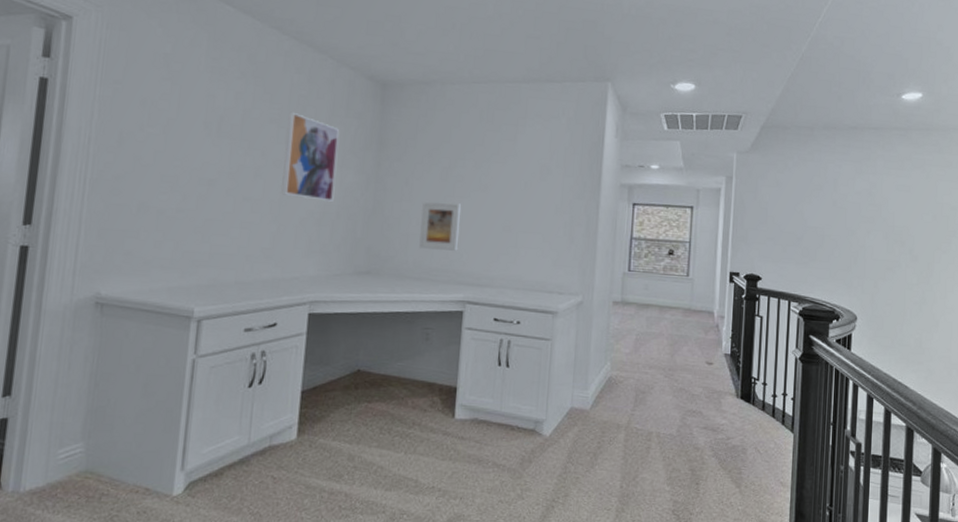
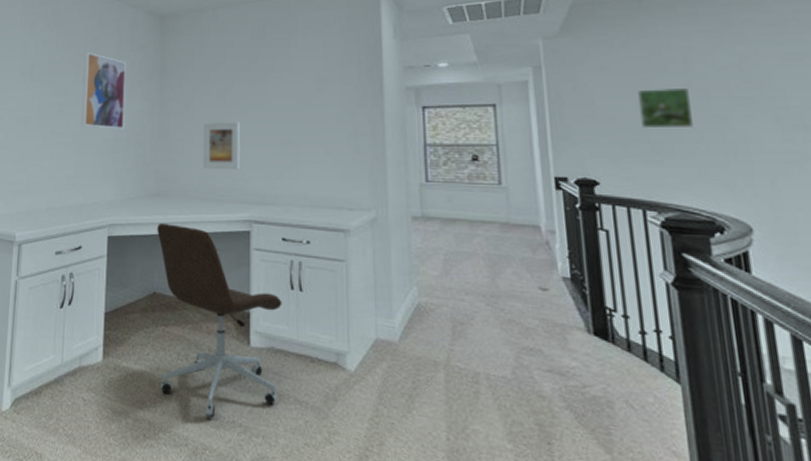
office chair: none [360,301,489,486] -> present [157,222,282,418]
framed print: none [798,204,834,237] -> present [638,87,693,129]

